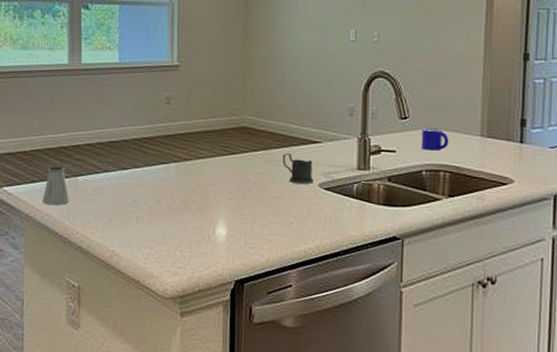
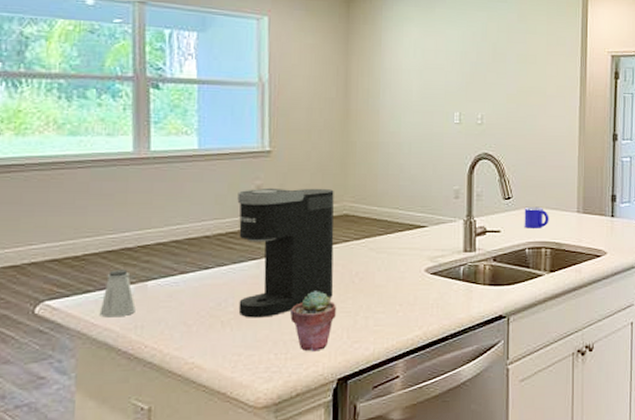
coffee maker: none [150,99,234,217] -> present [237,187,334,318]
potted succulent: none [194,196,235,253] -> present [290,291,336,352]
mug: present [282,153,315,185] -> none [387,240,421,271]

